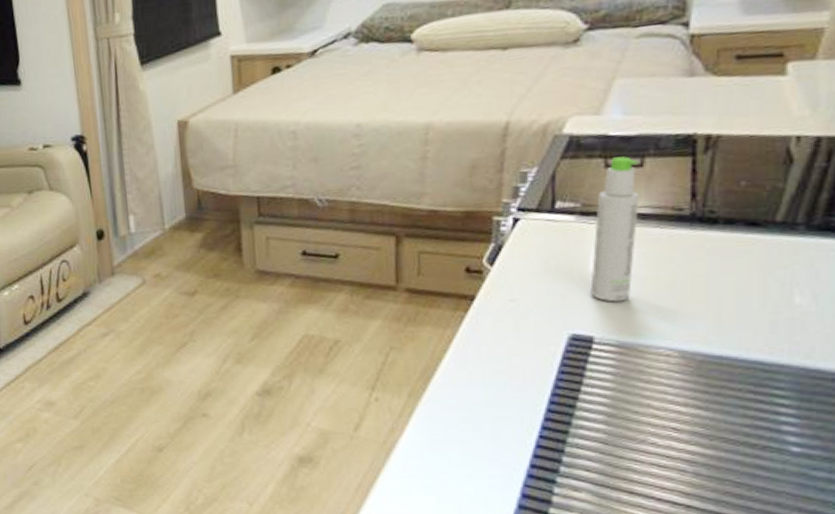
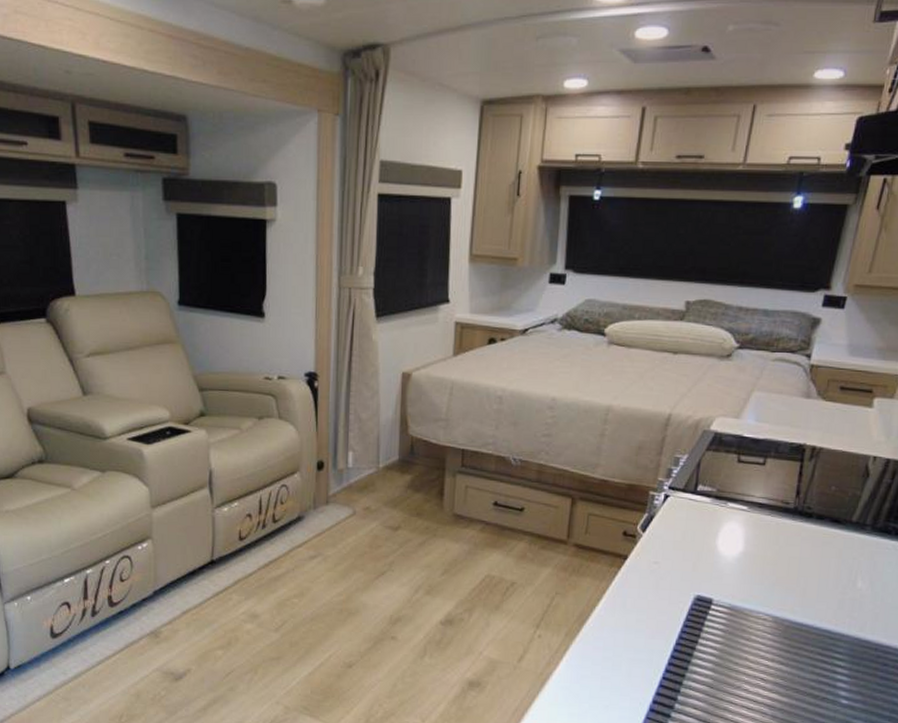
bottle: present [590,156,640,302] -> none [715,455,763,573]

